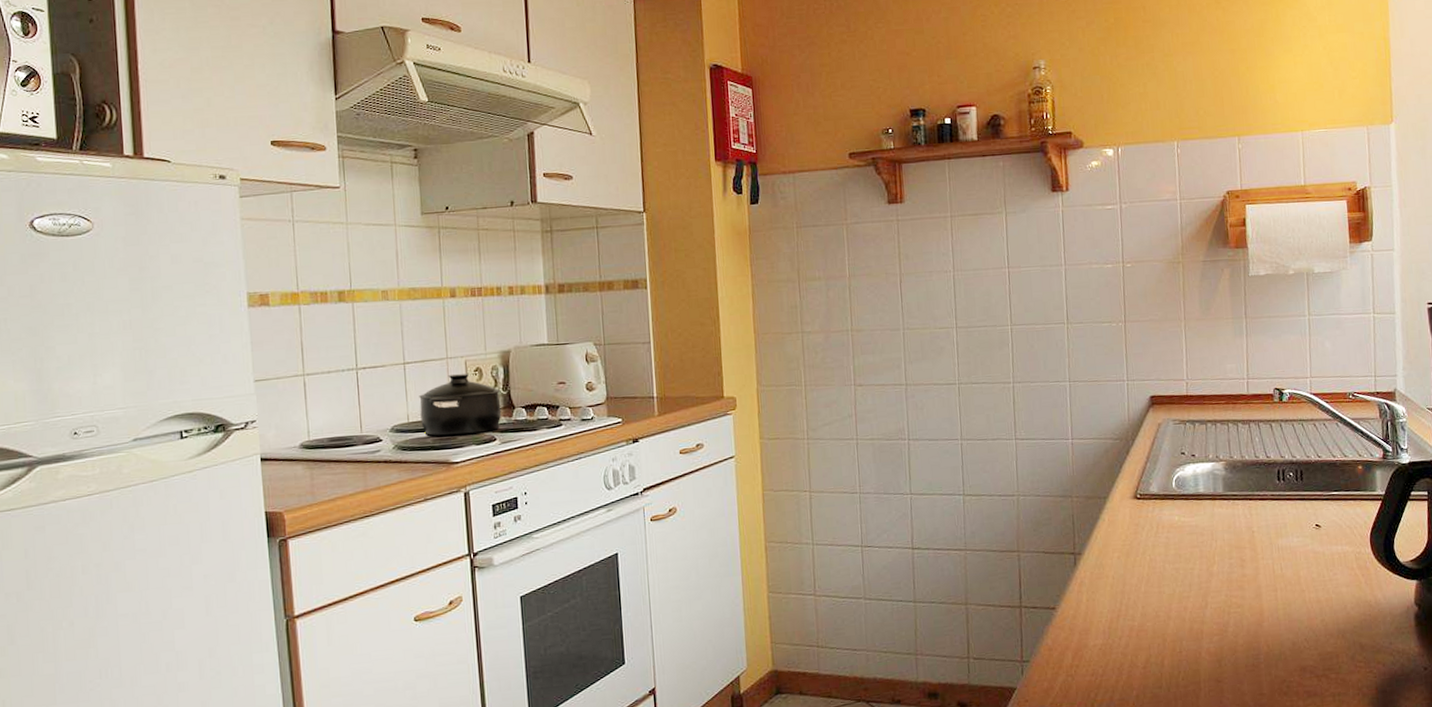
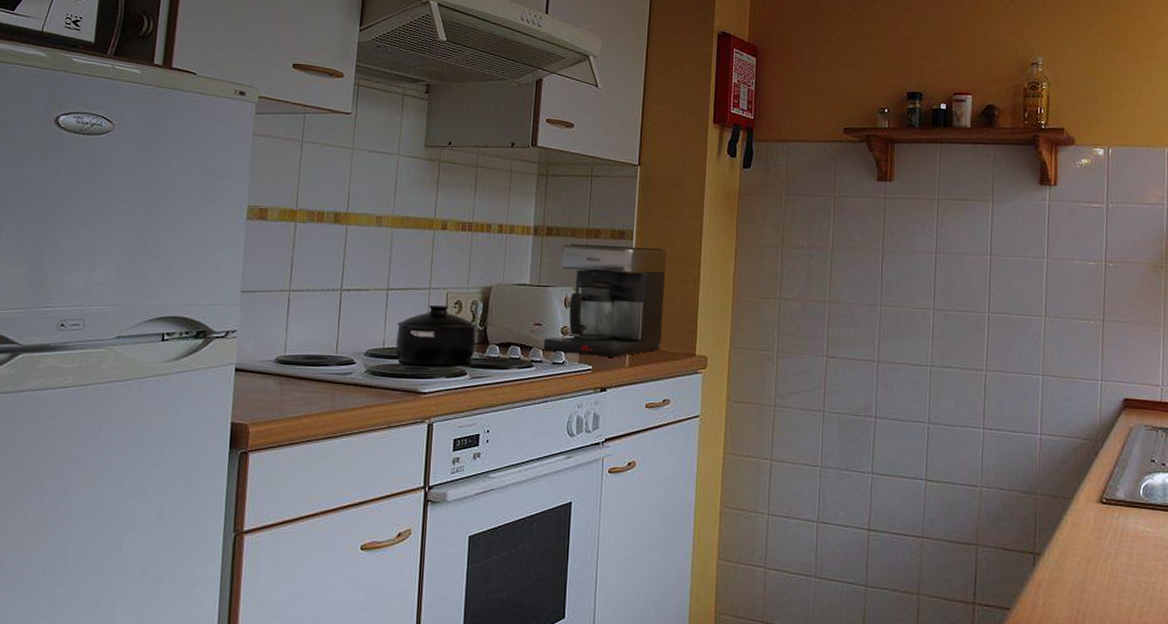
coffee maker: none [569,294,688,409] -> present [543,244,665,358]

